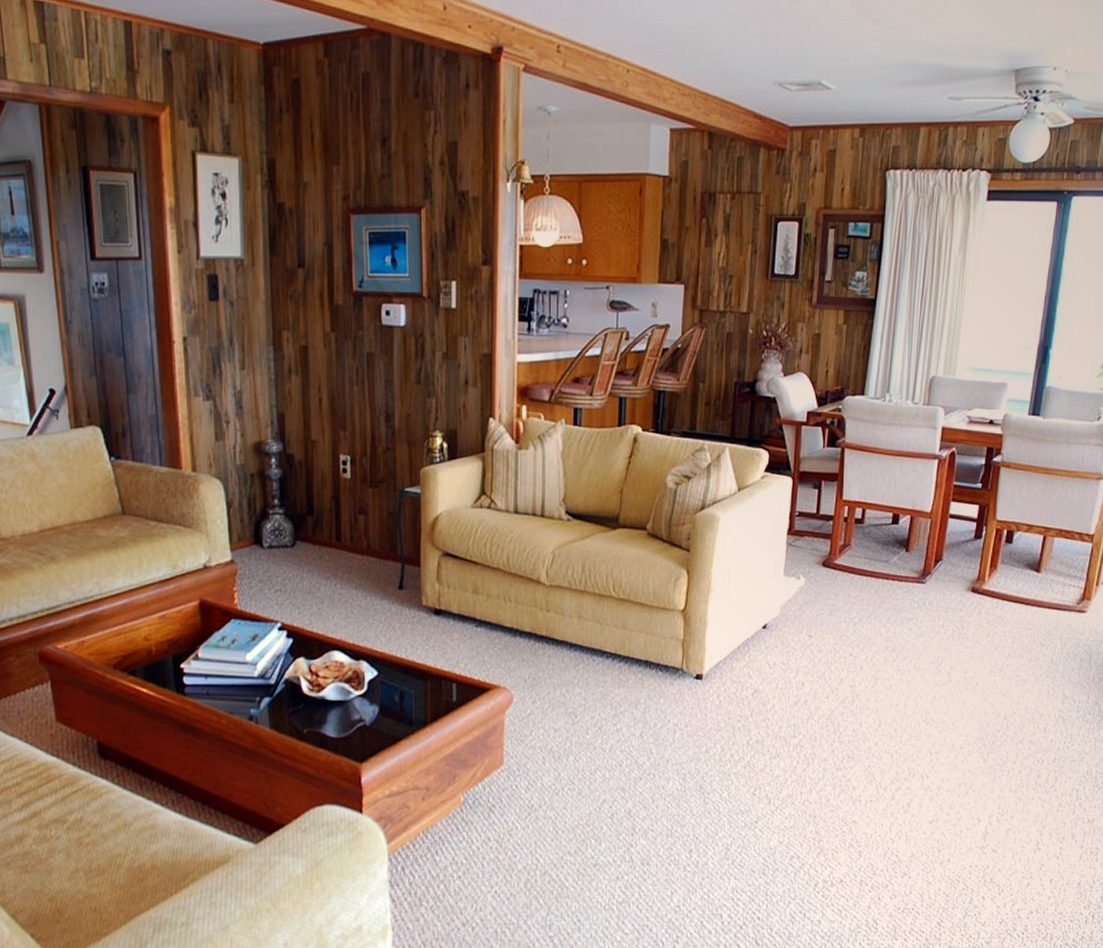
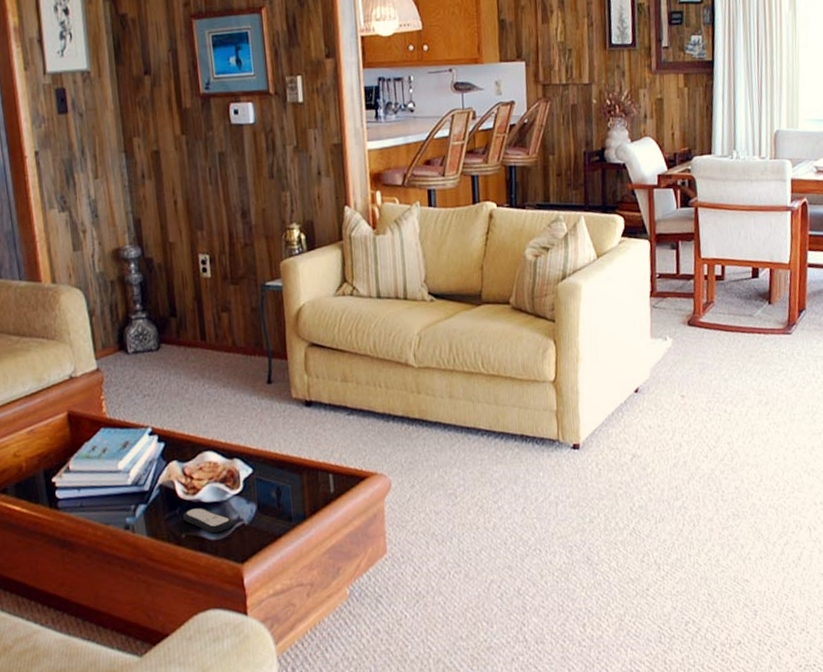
remote control: none [307,705,355,732] -> present [183,508,233,534]

